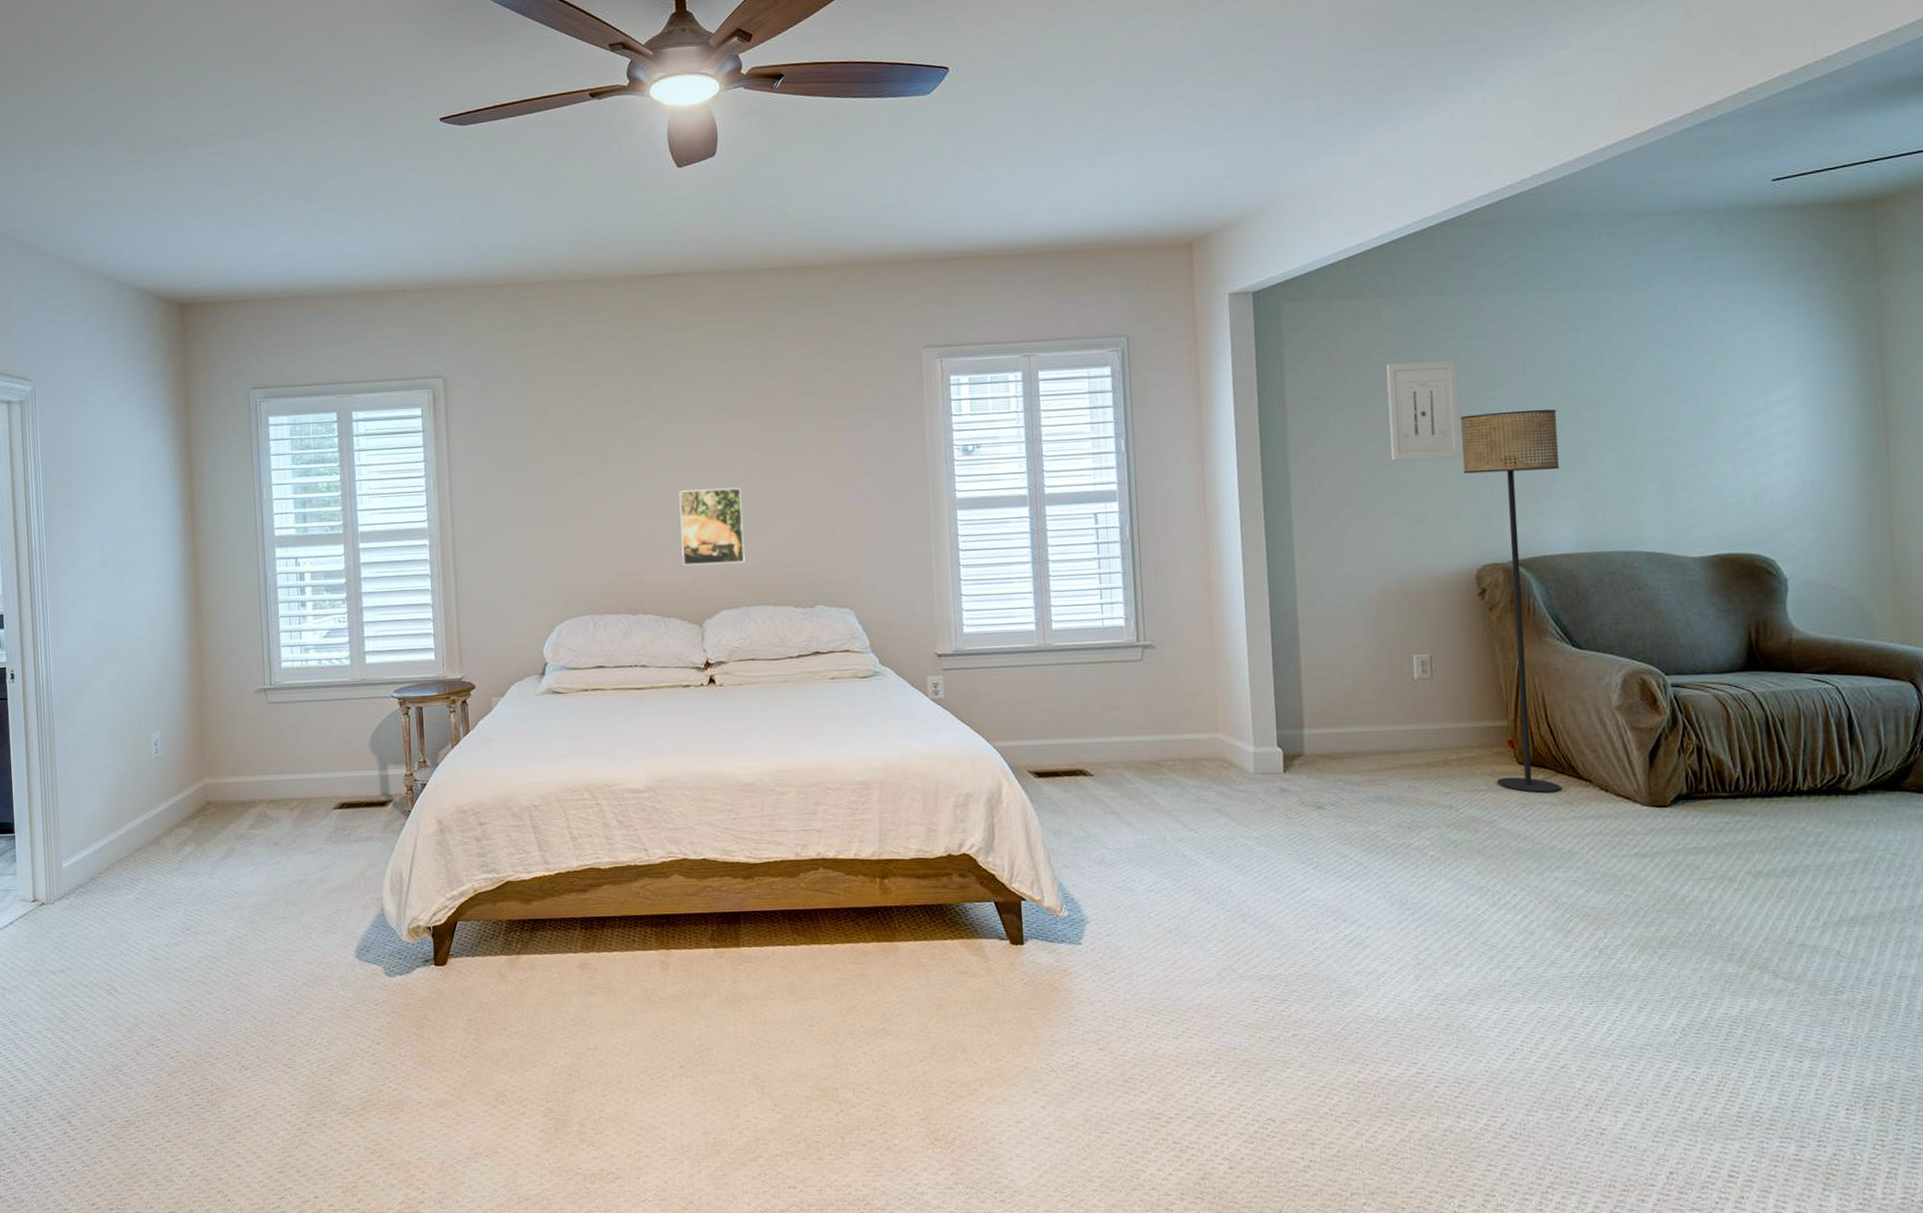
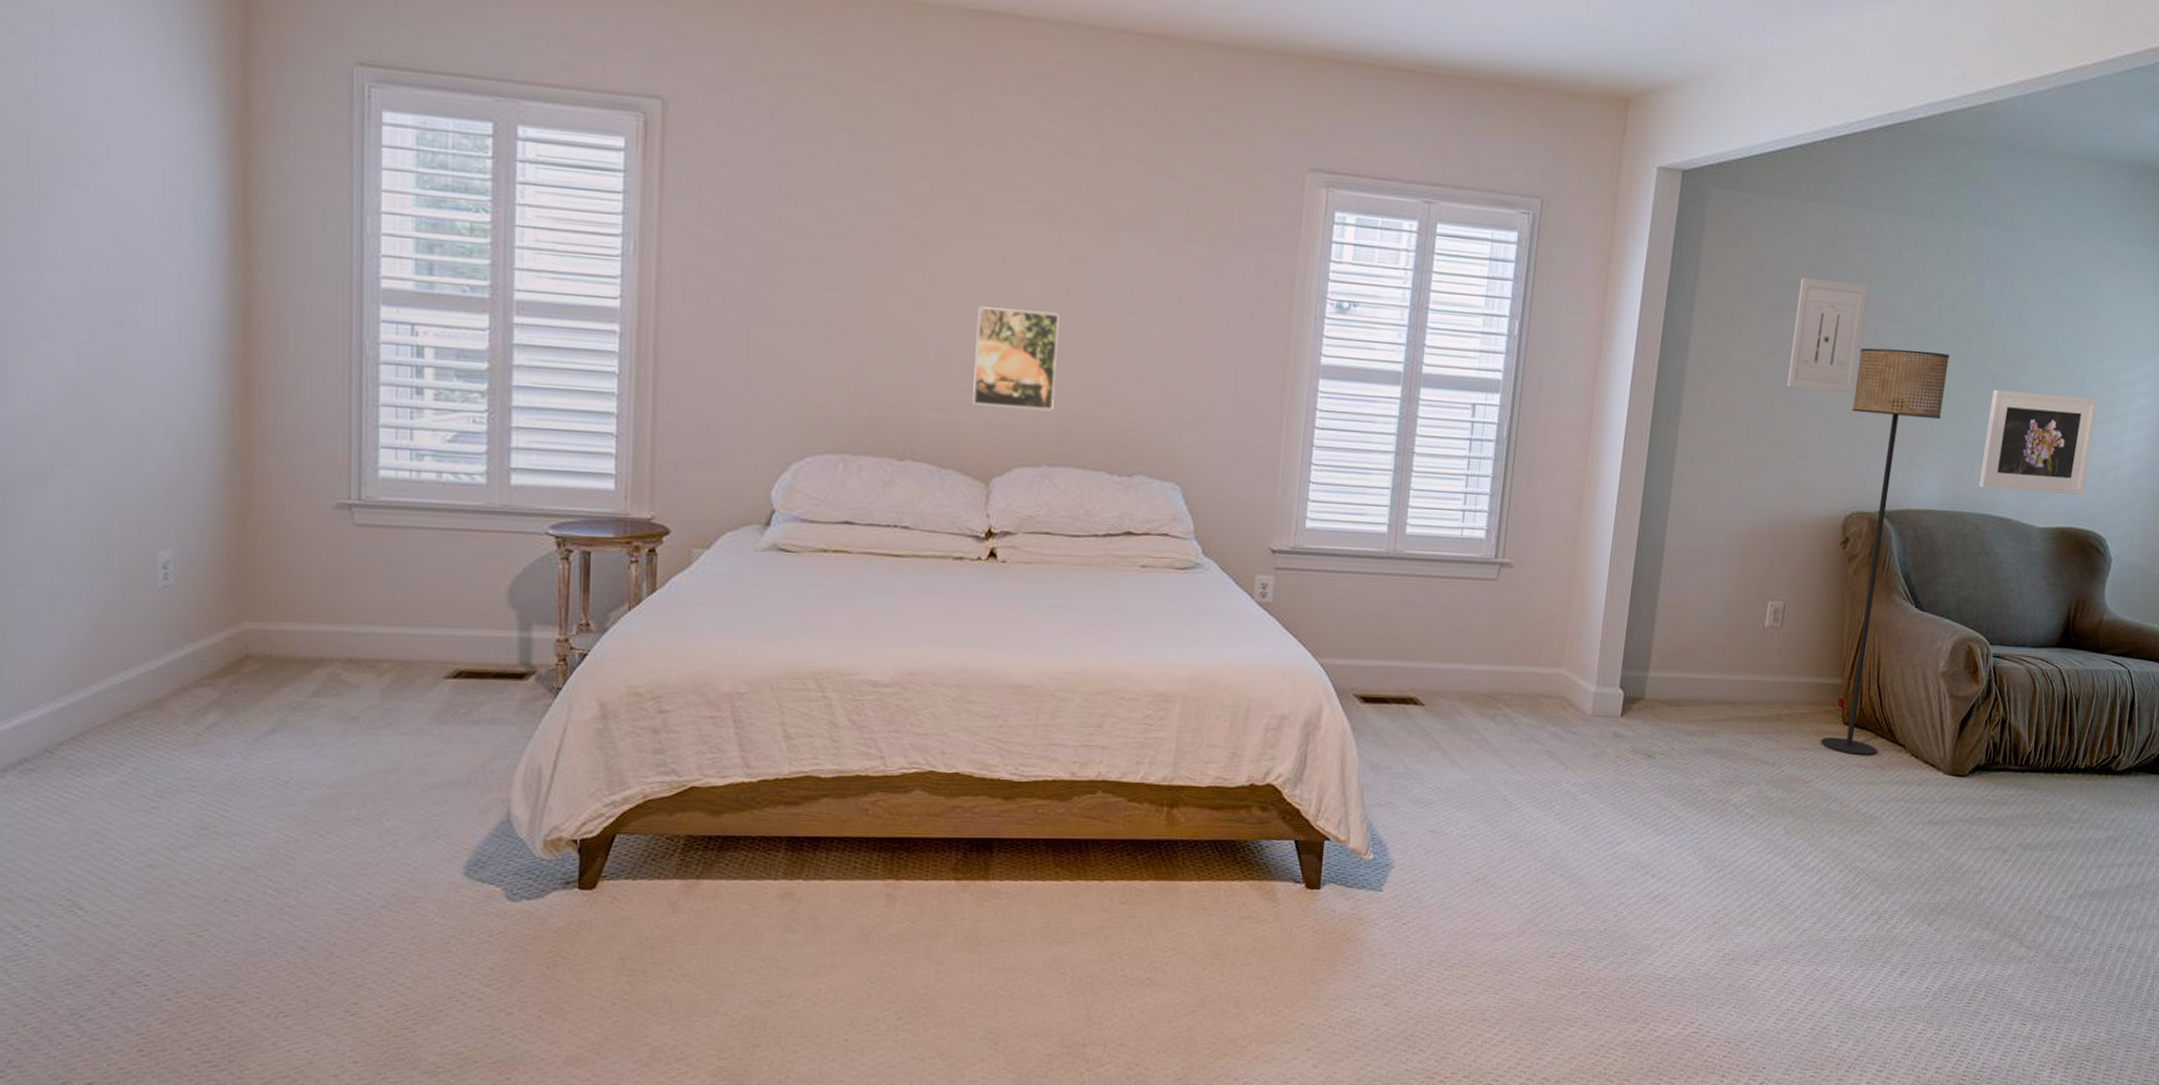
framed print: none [1611,428,1737,527] -> present [1978,389,2098,495]

